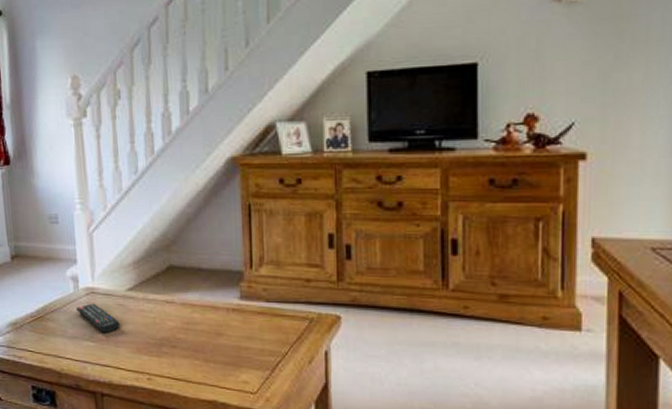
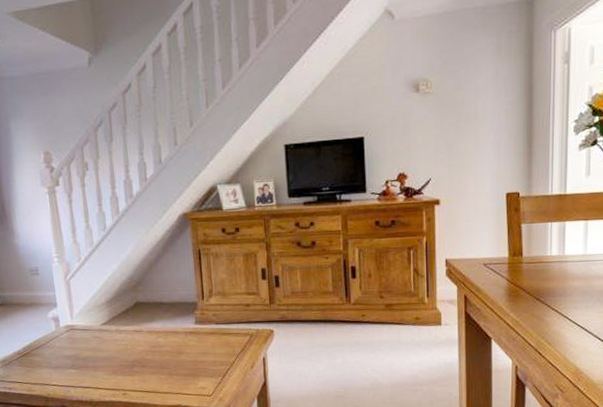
remote control: present [75,303,120,334] -> none [58,338,98,361]

